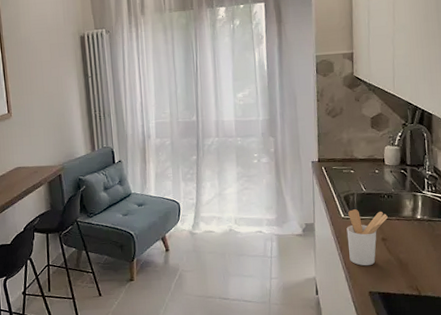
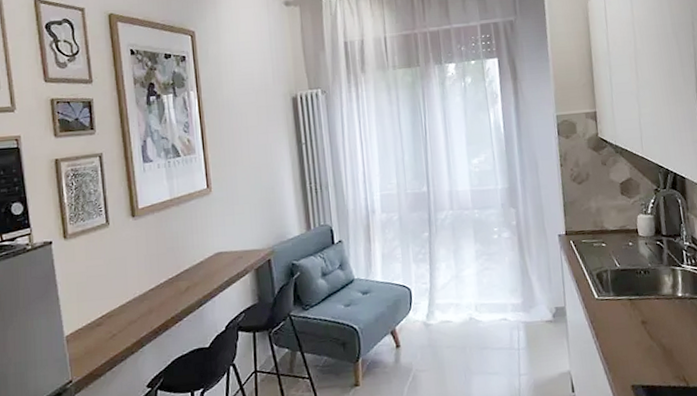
utensil holder: present [346,209,388,266] -> none [601,288,646,355]

